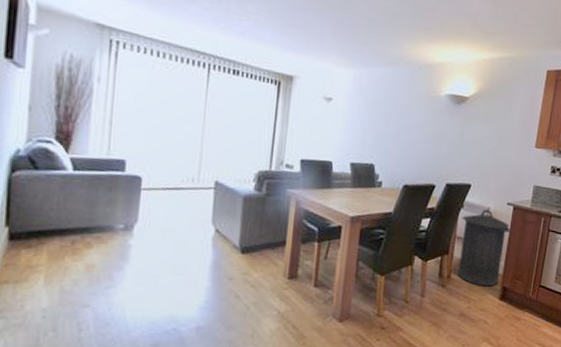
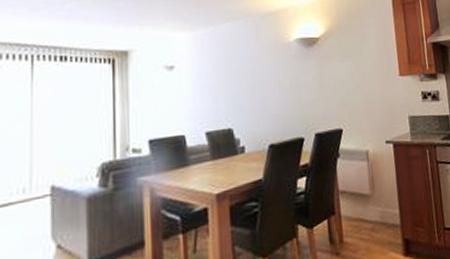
trash can: present [457,209,512,287] -> none [341,152,398,245]

